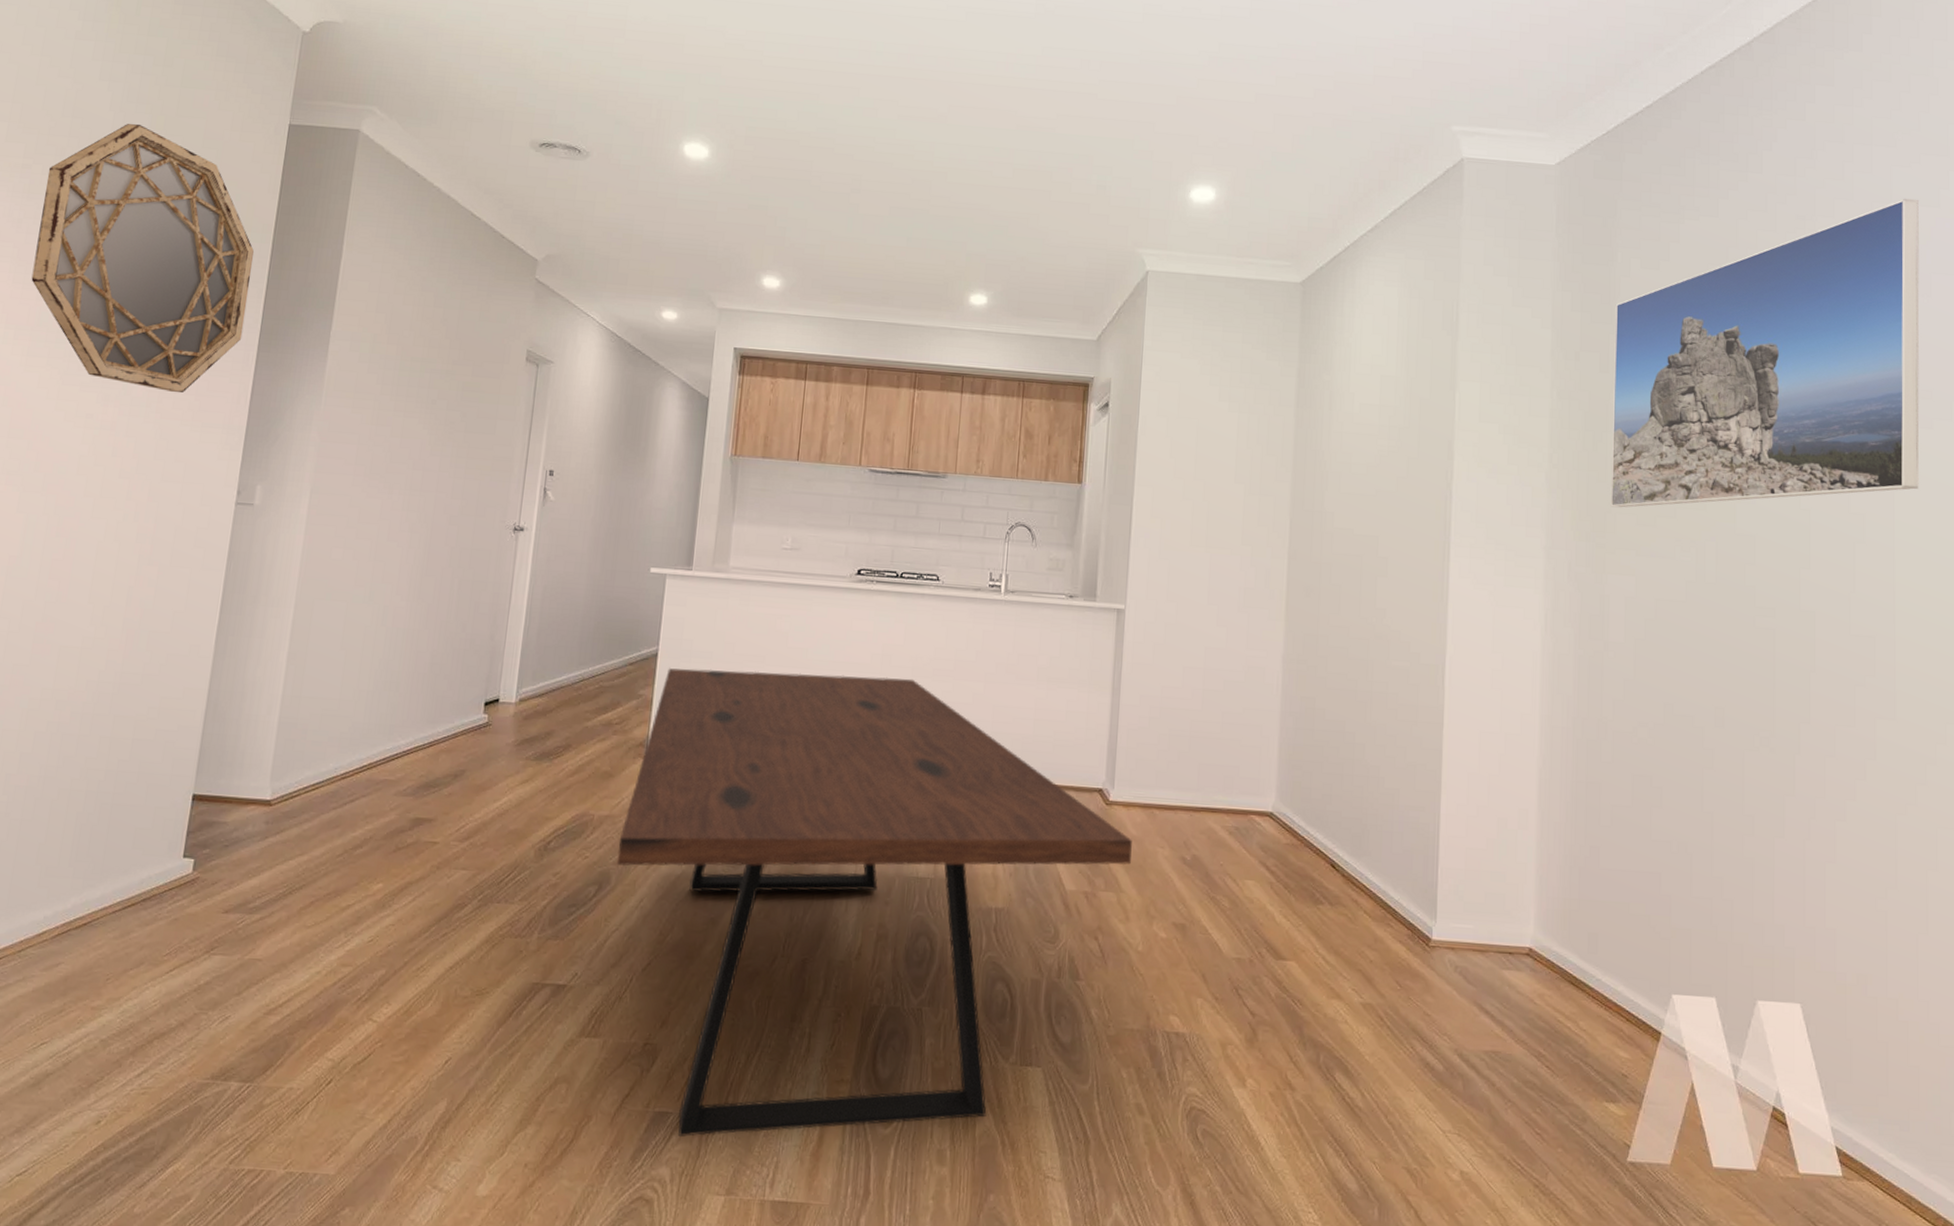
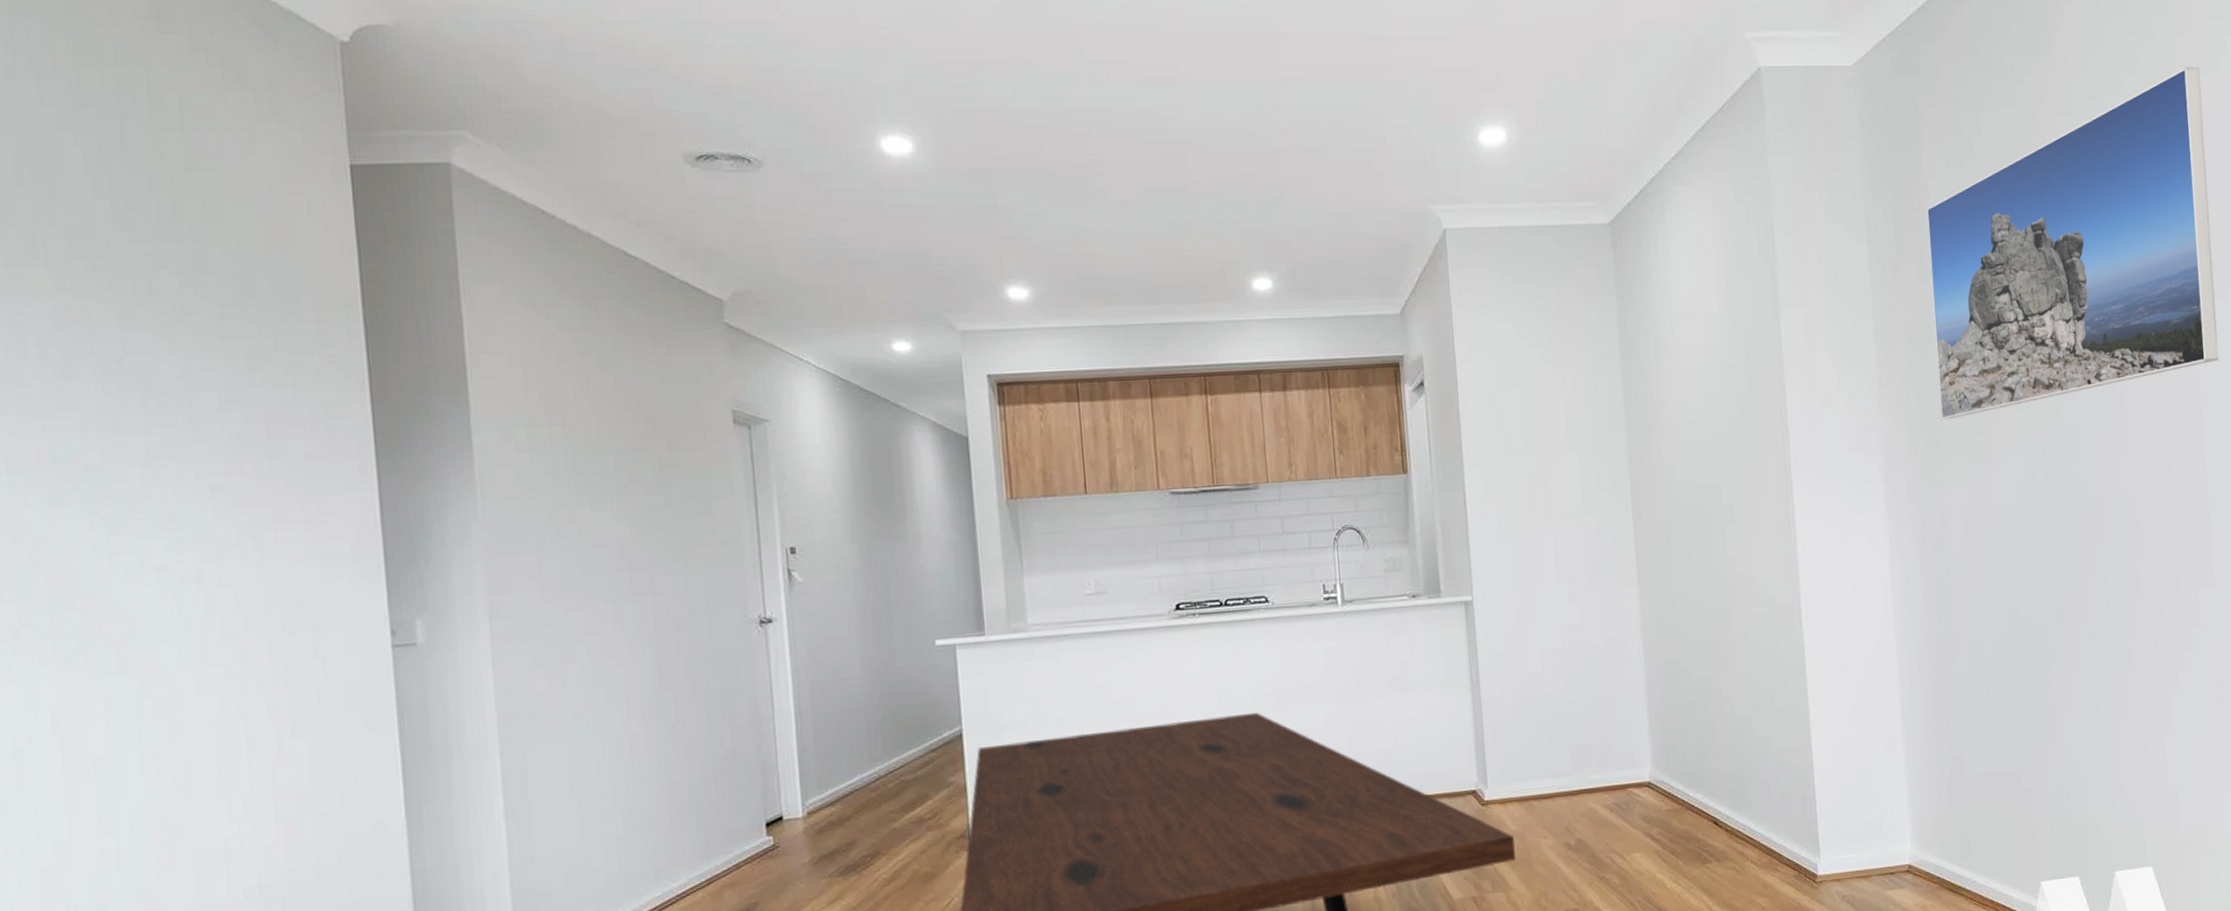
home mirror: present [31,124,254,393] -> none [14,187,351,524]

